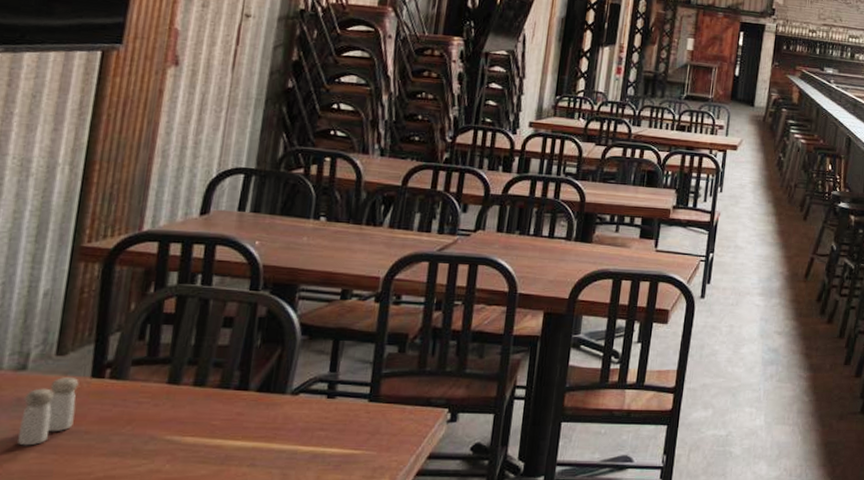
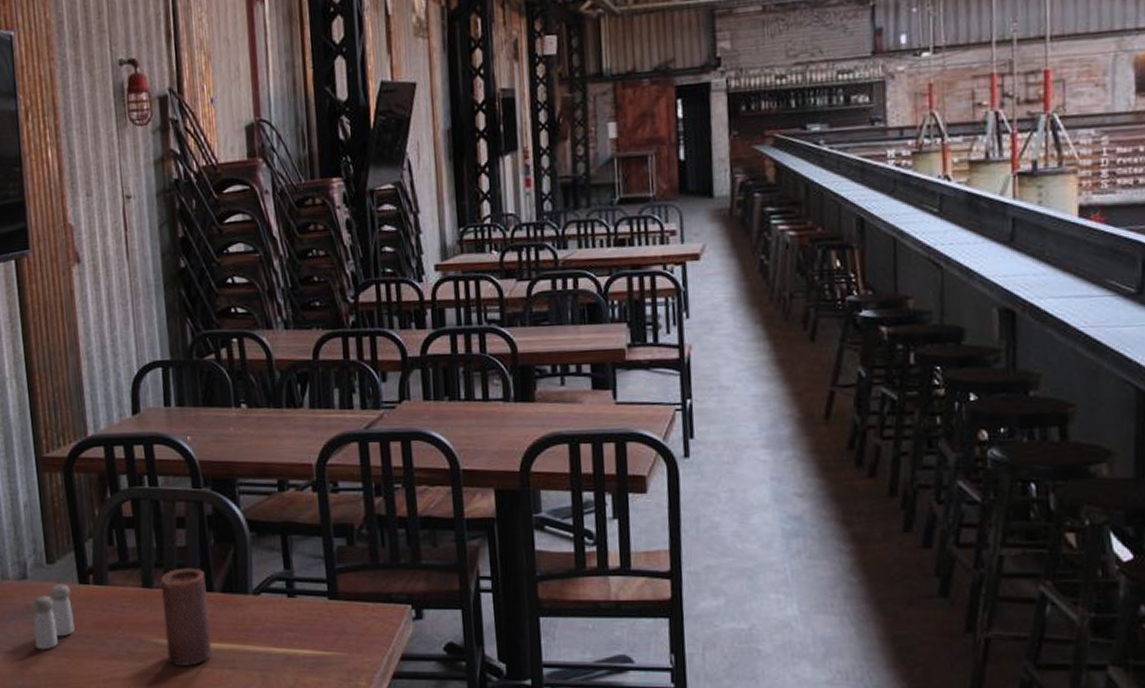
candle: none [179,366,243,463] -> present [160,568,213,666]

